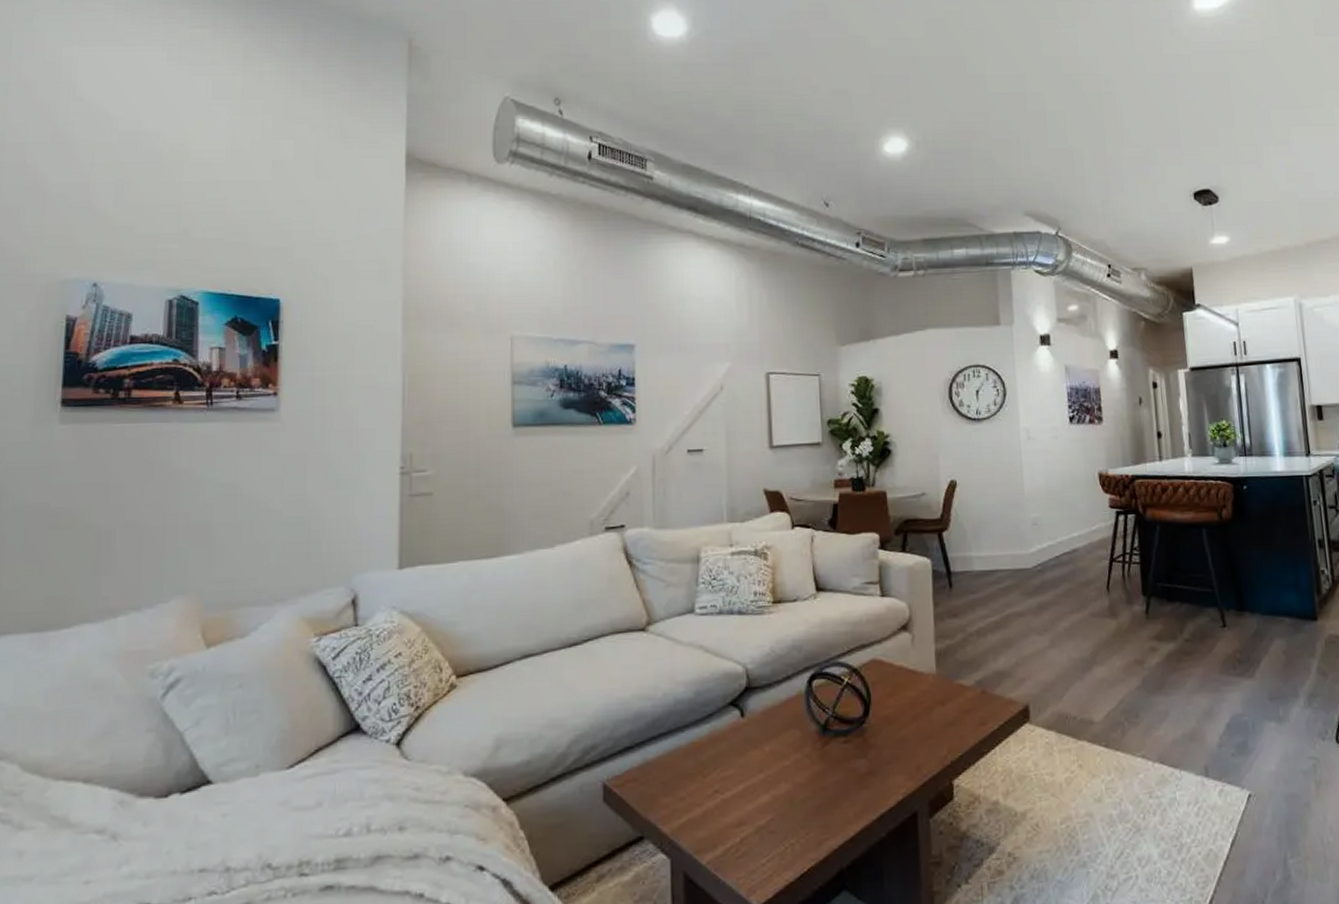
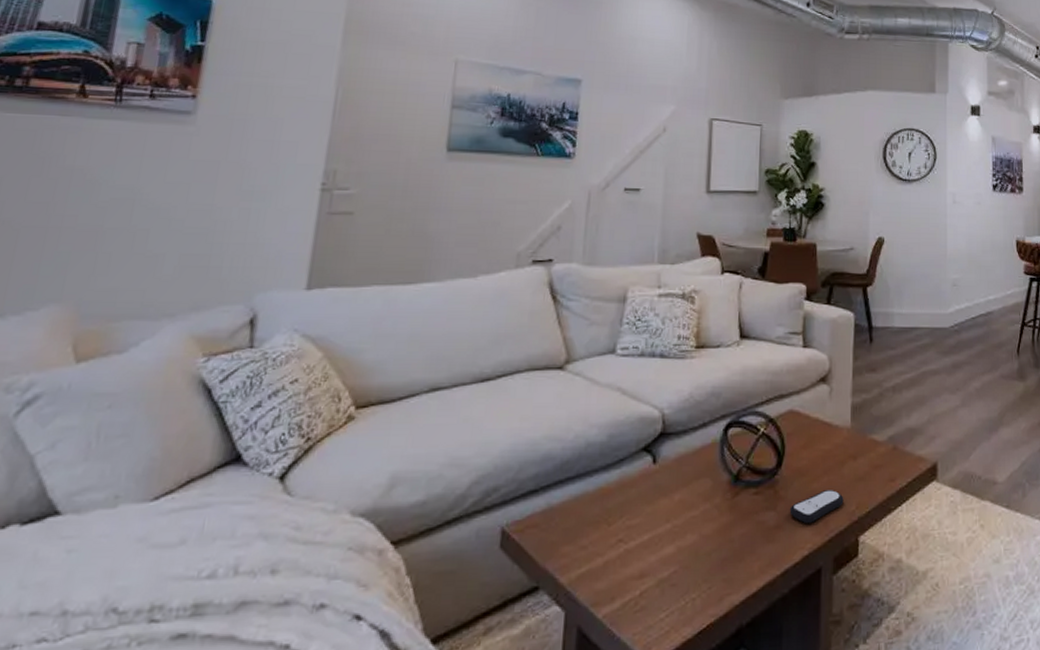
remote control: none [880,736,935,769] -> present [789,490,844,523]

